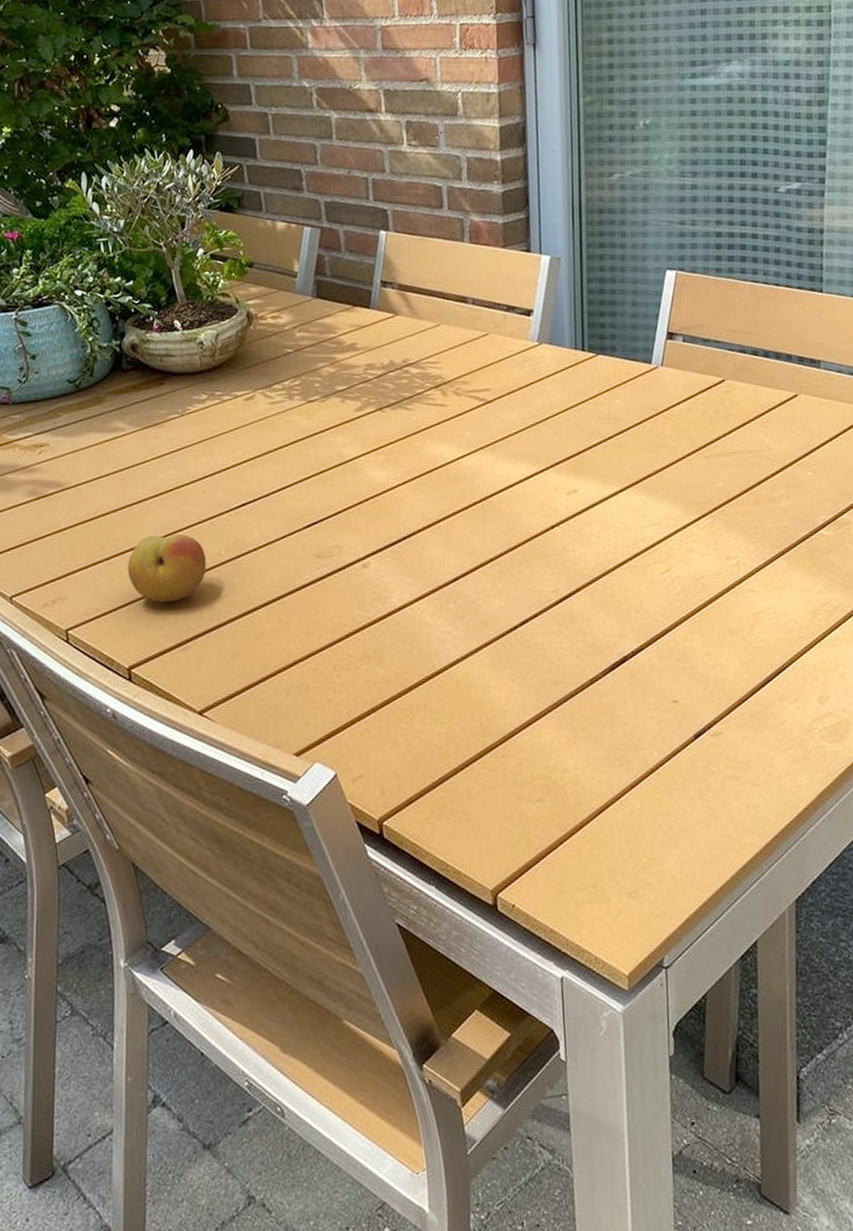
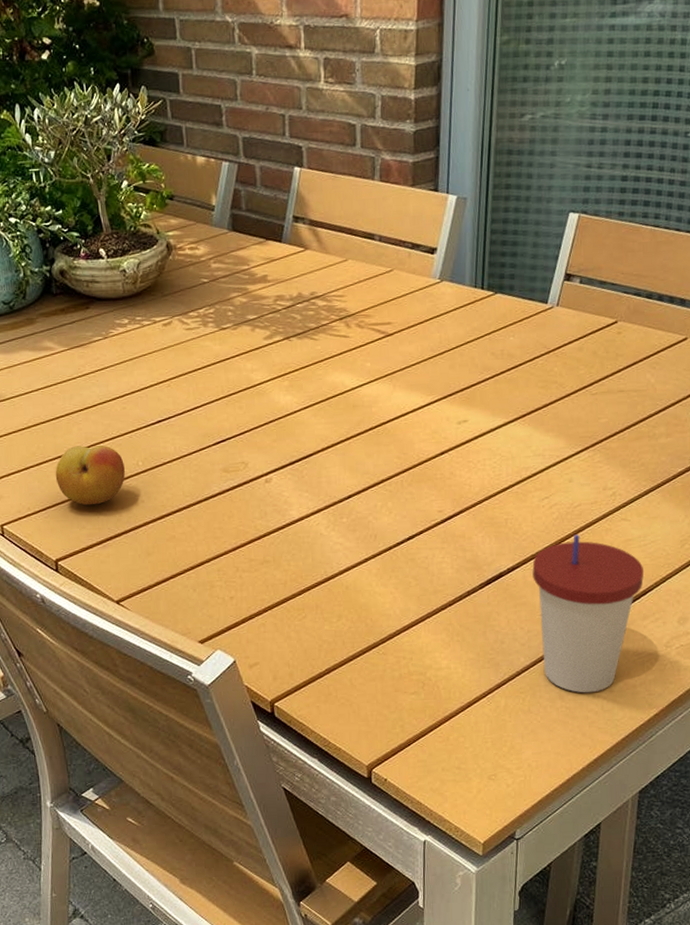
cup: none [658,609,778,789] -> present [532,534,644,693]

